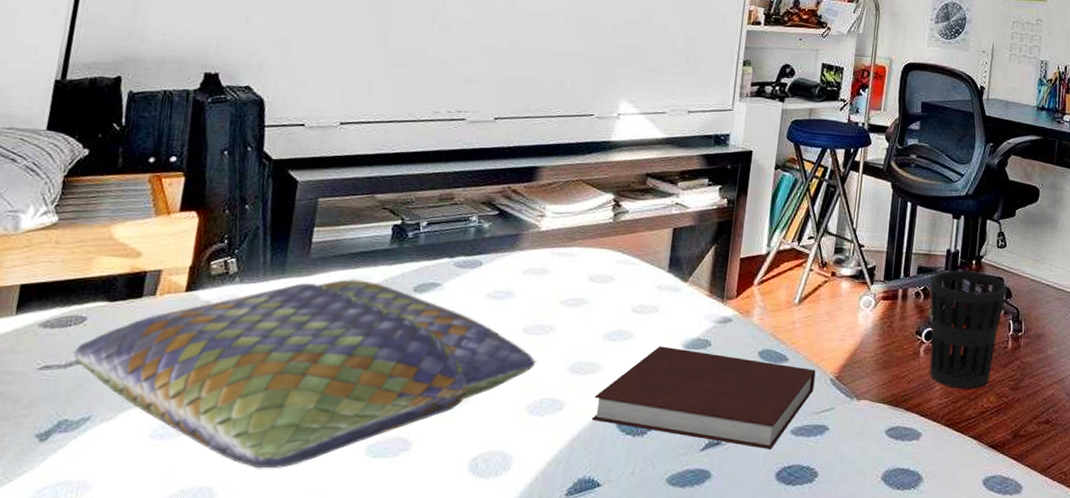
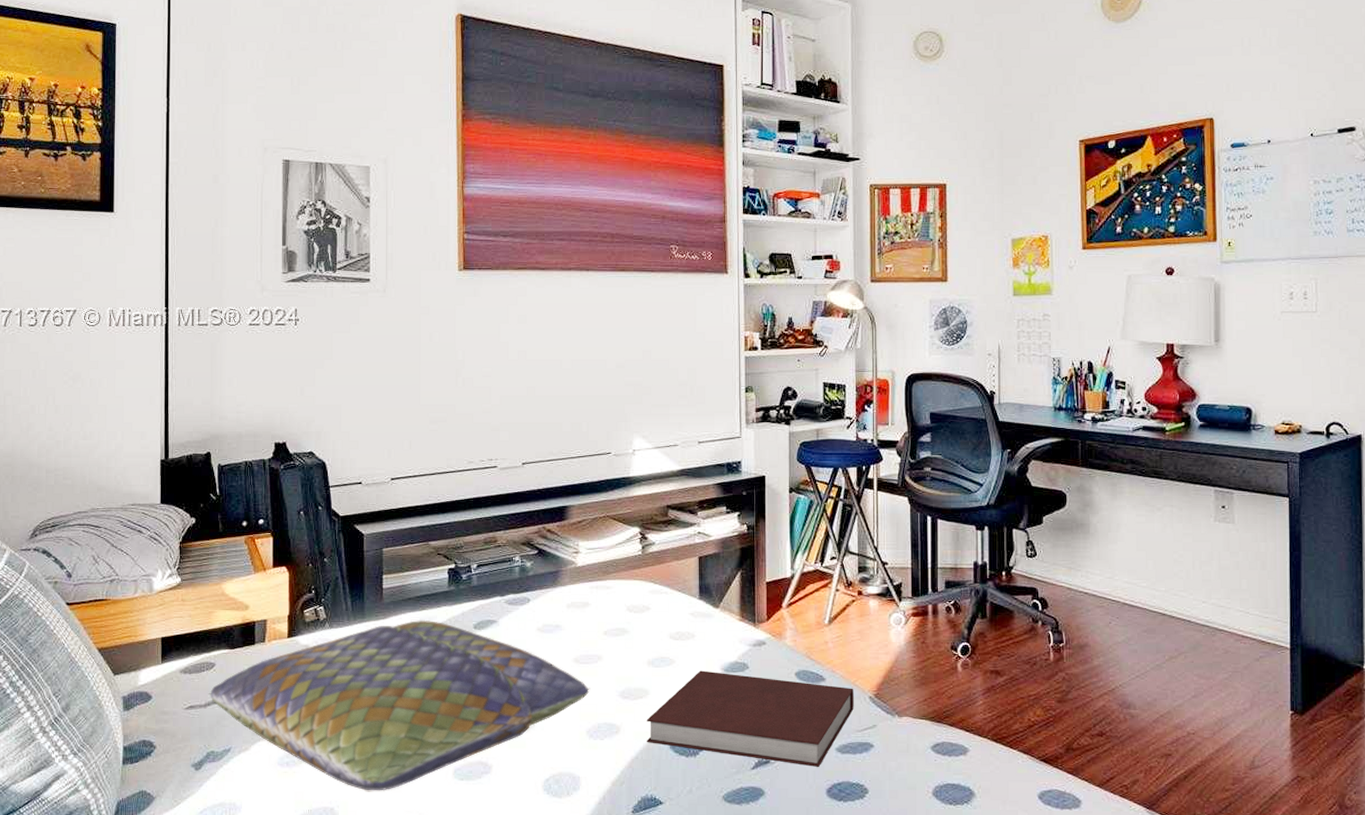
wastebasket: present [929,270,1008,389] -> none [960,582,1043,703]

